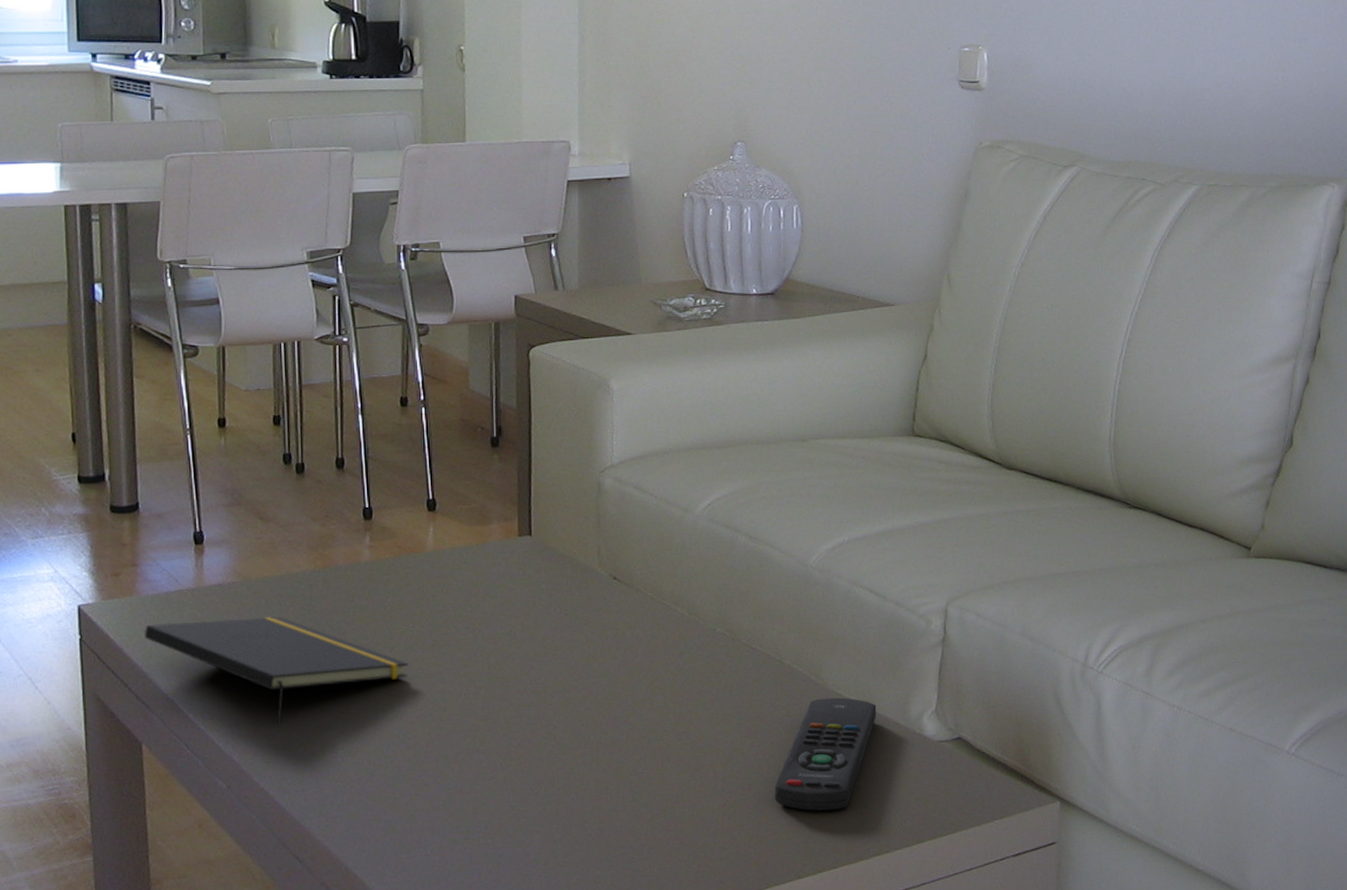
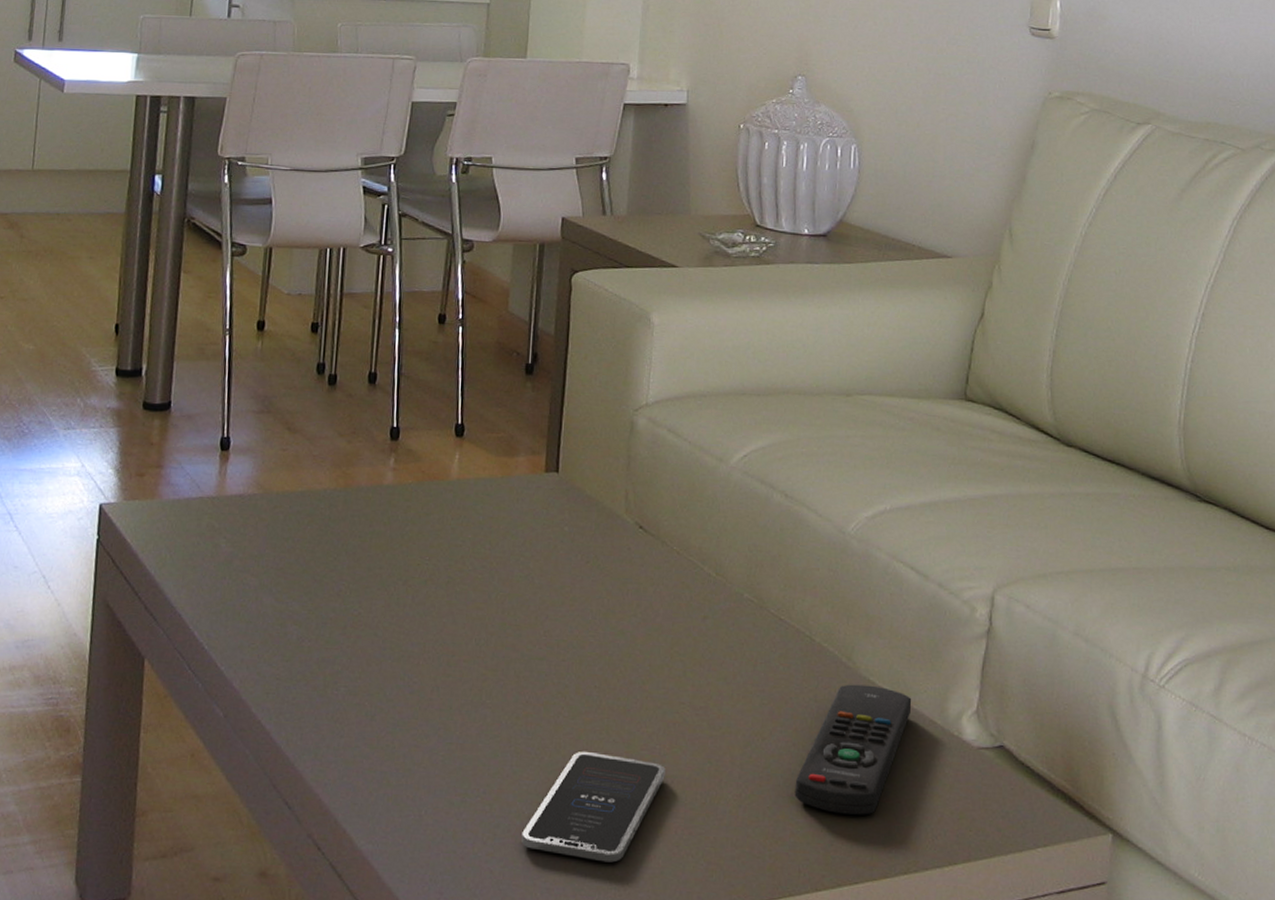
notepad: present [145,617,408,723] -> none [161,531,421,651]
smartphone: none [524,781,654,876] -> present [521,751,665,863]

